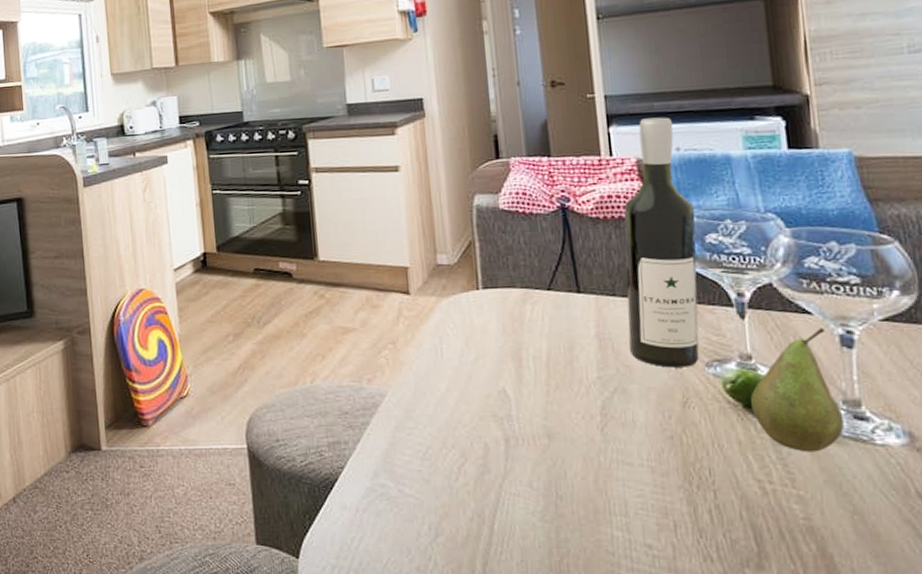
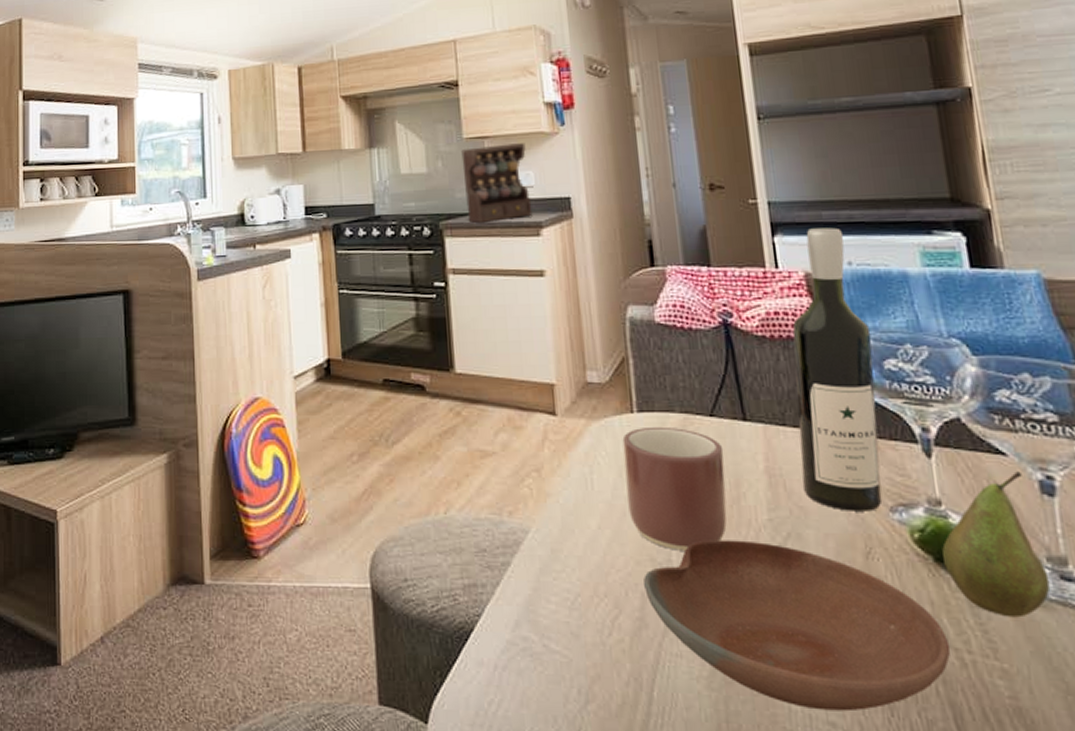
spice rack: none [322,50,388,126] -> present [461,143,533,224]
mug: none [469,300,561,407] -> present [622,426,727,551]
bowl: none [487,396,754,535] -> present [644,540,951,712]

